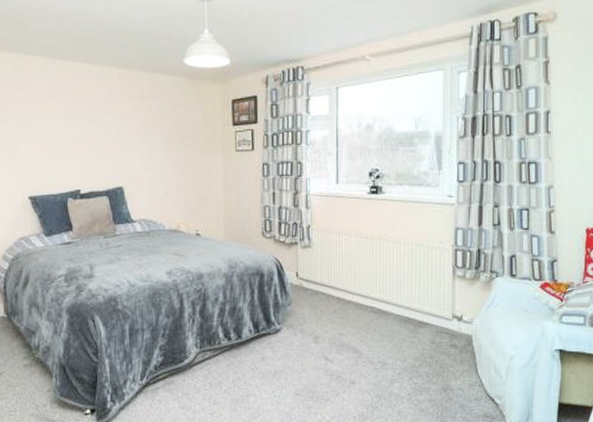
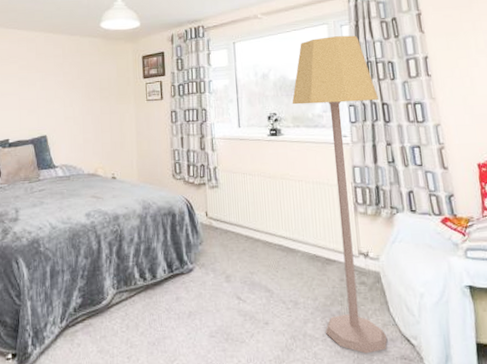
lamp: none [396,84,491,412] -> present [292,35,387,354]

